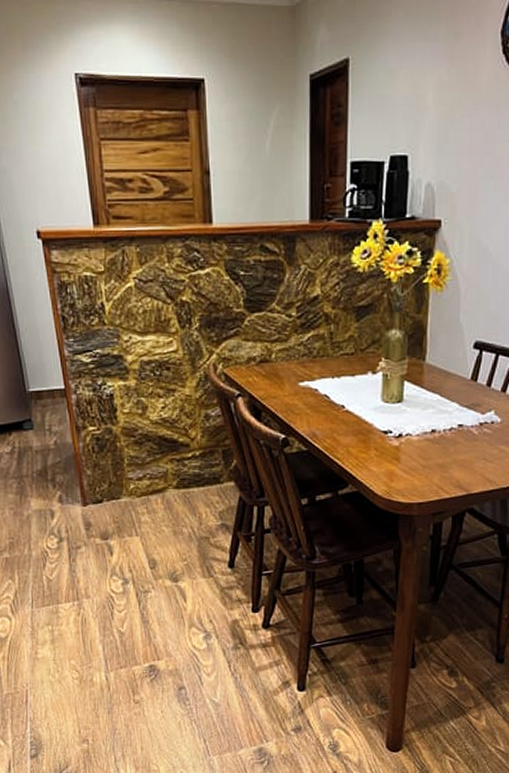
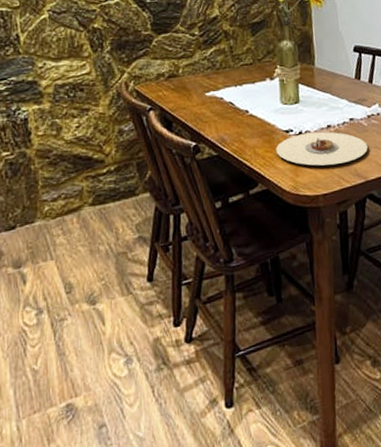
plate: none [371,436,475,474] -> present [275,131,368,166]

